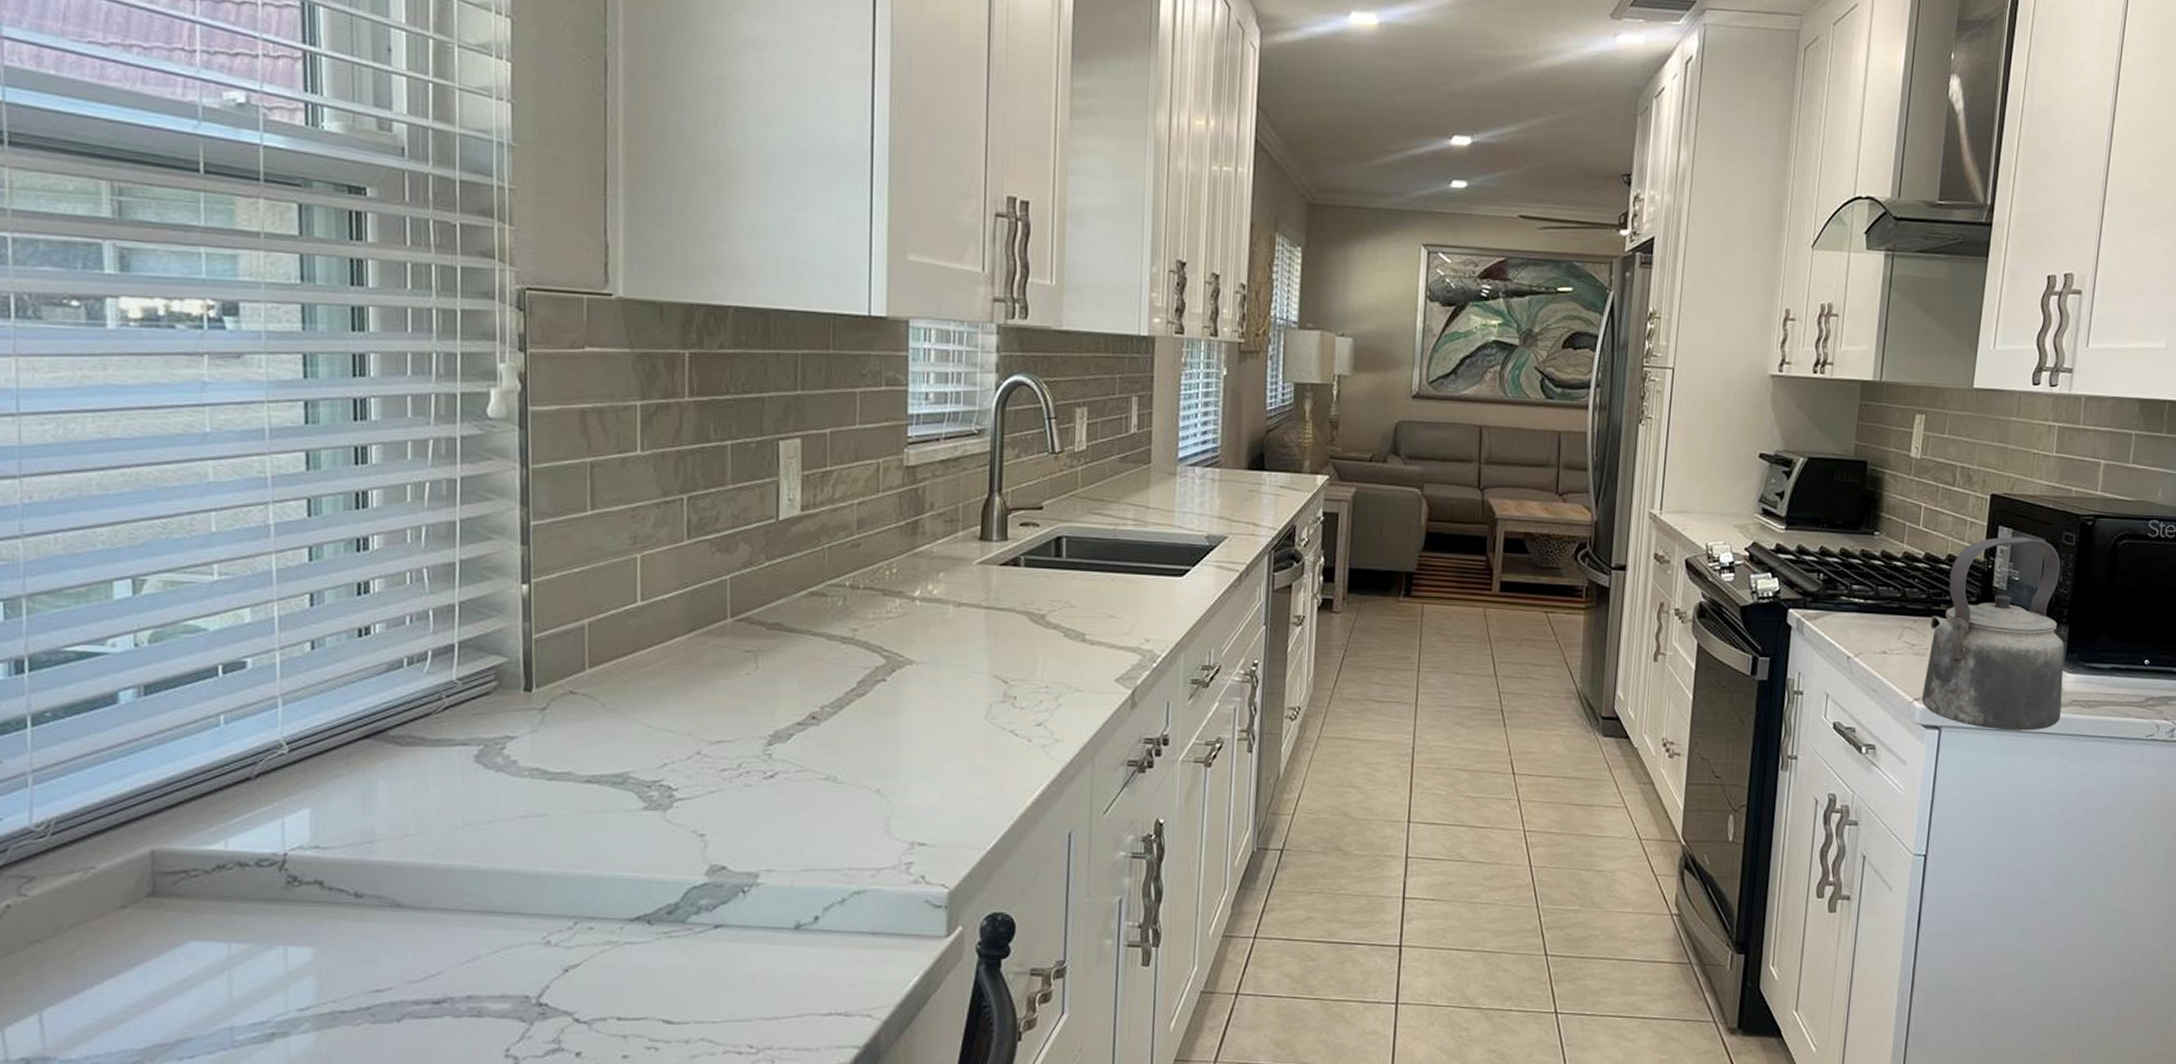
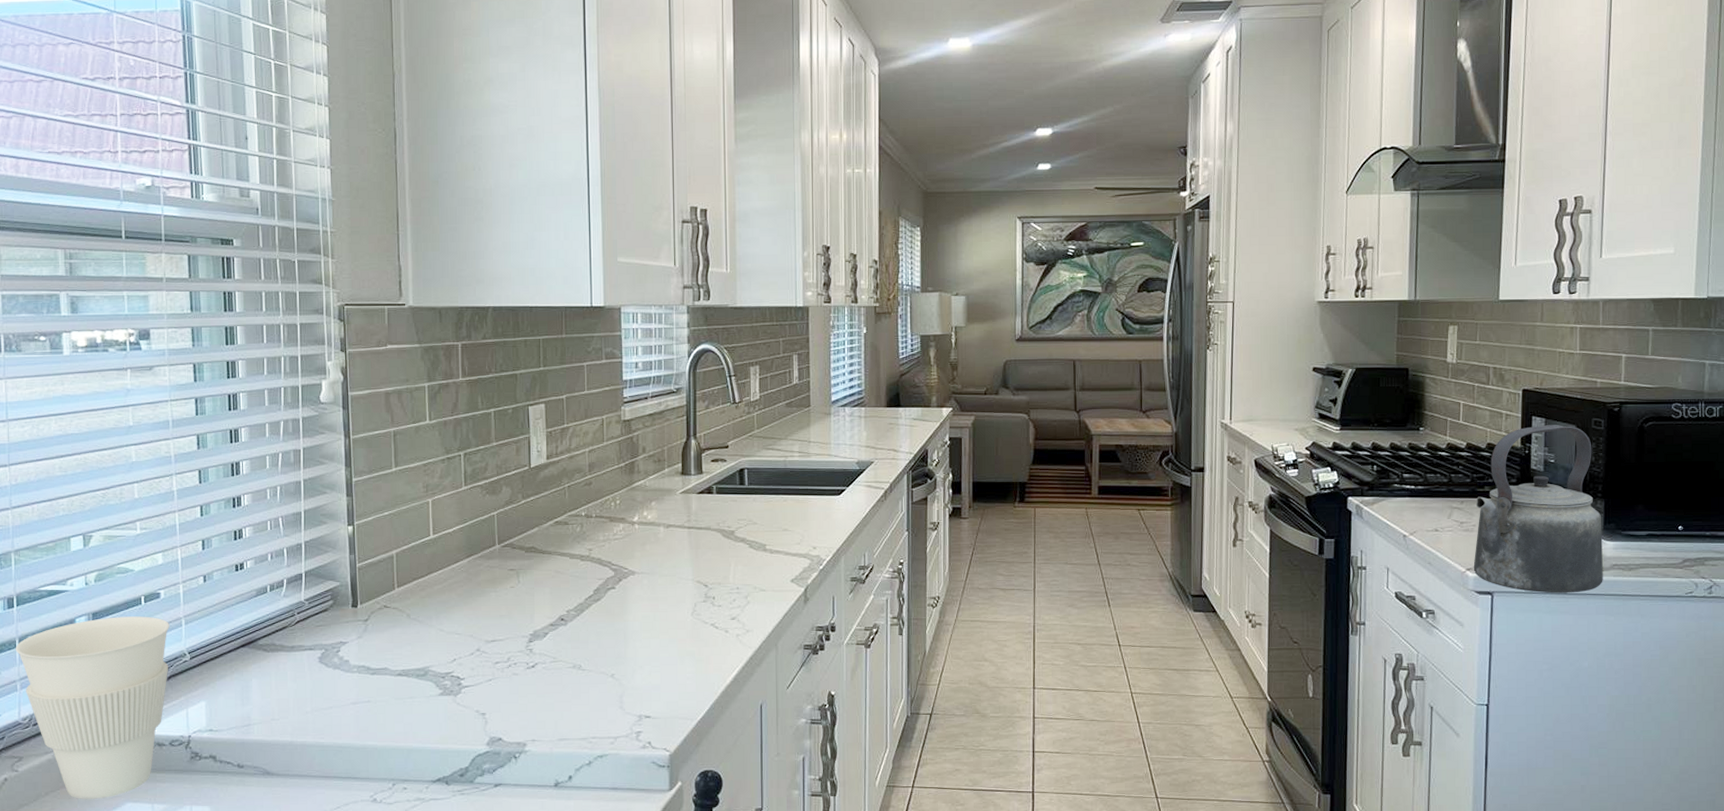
cup: none [26,691,259,936] -> present [15,616,169,800]

